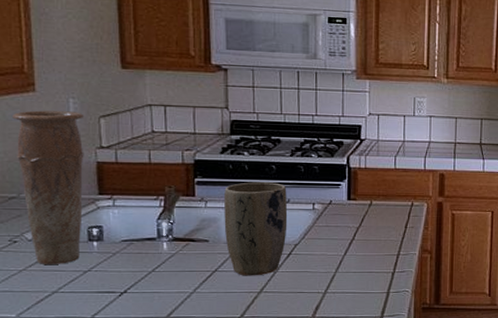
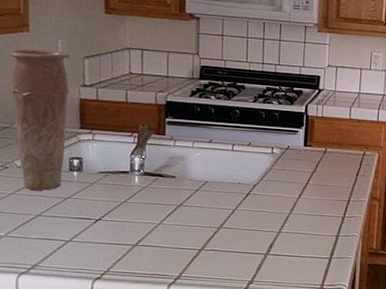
plant pot: present [224,182,288,276] -> none [190,124,249,213]

